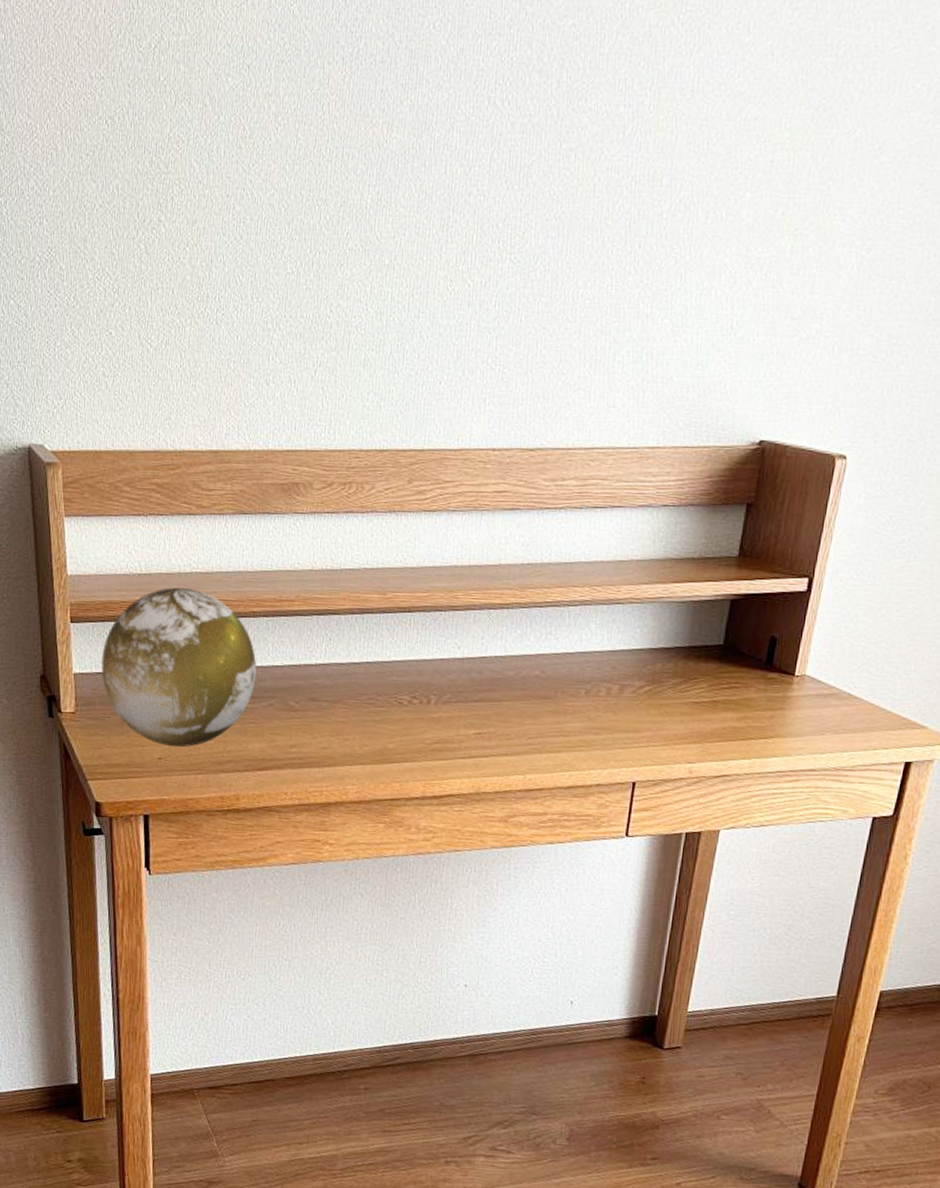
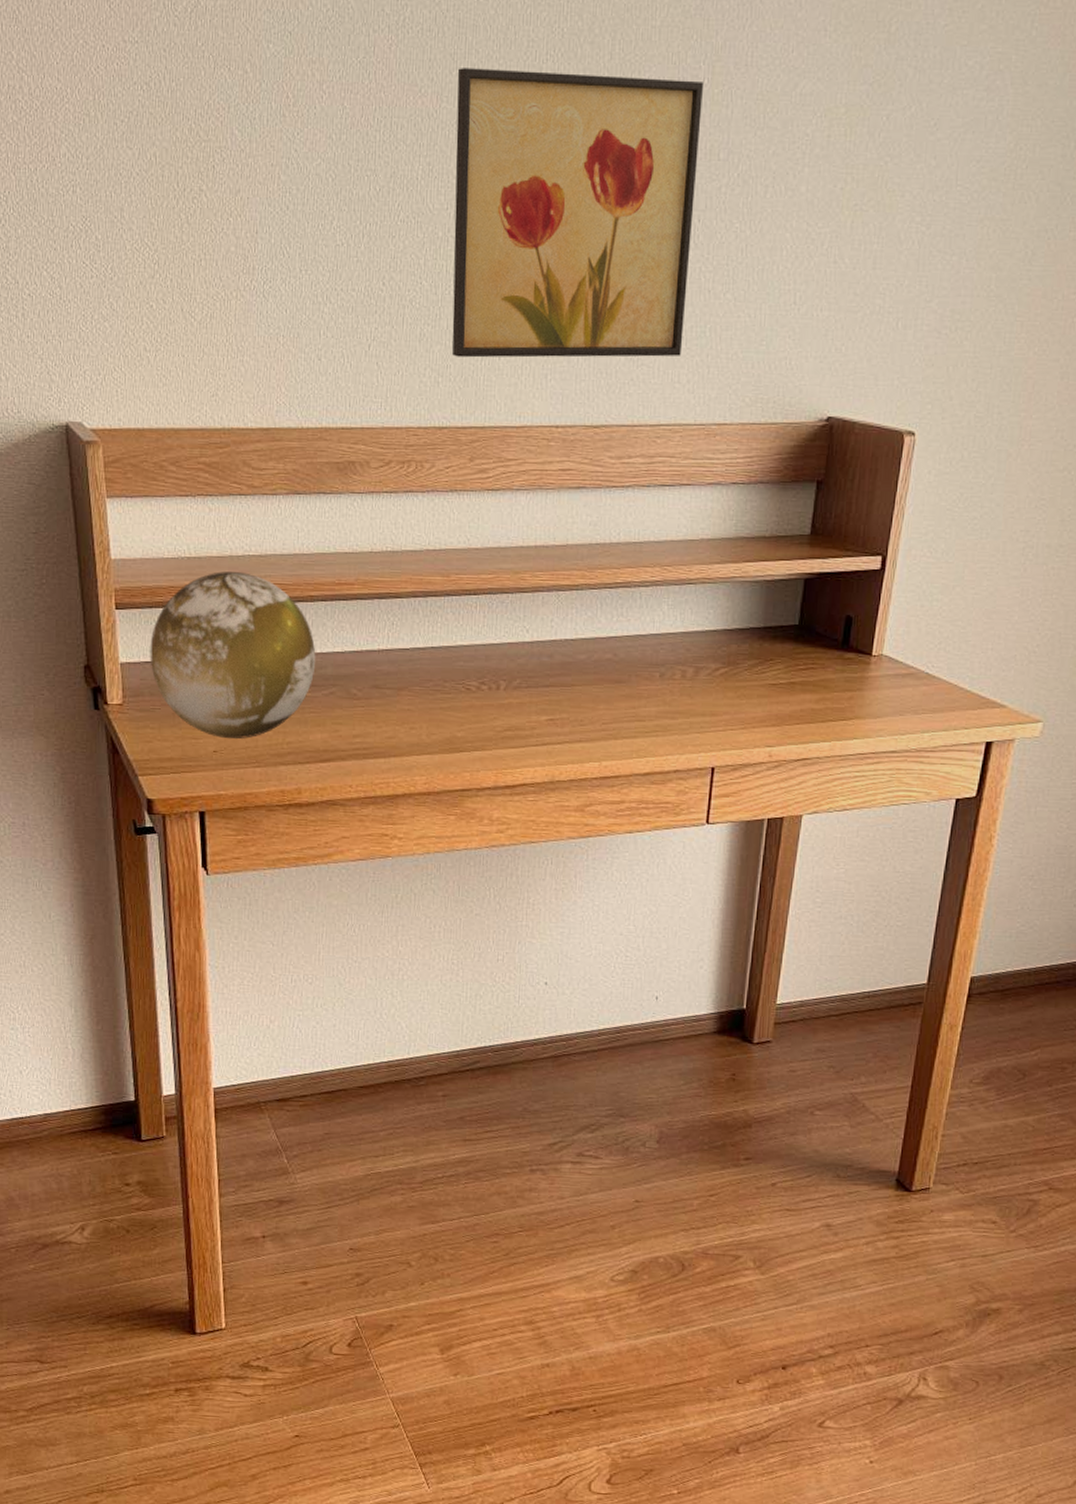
wall art: none [394,98,649,383] -> present [451,68,703,358]

